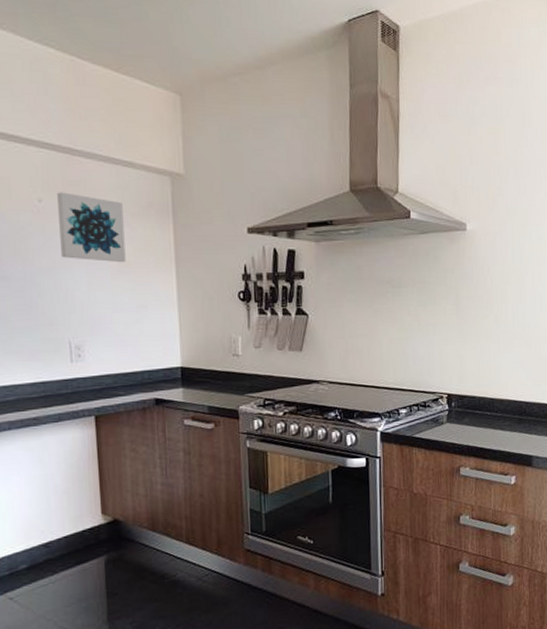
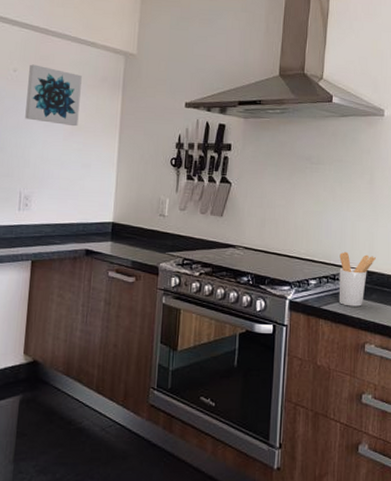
utensil holder: none [429,377,466,432] -> present [338,251,376,307]

